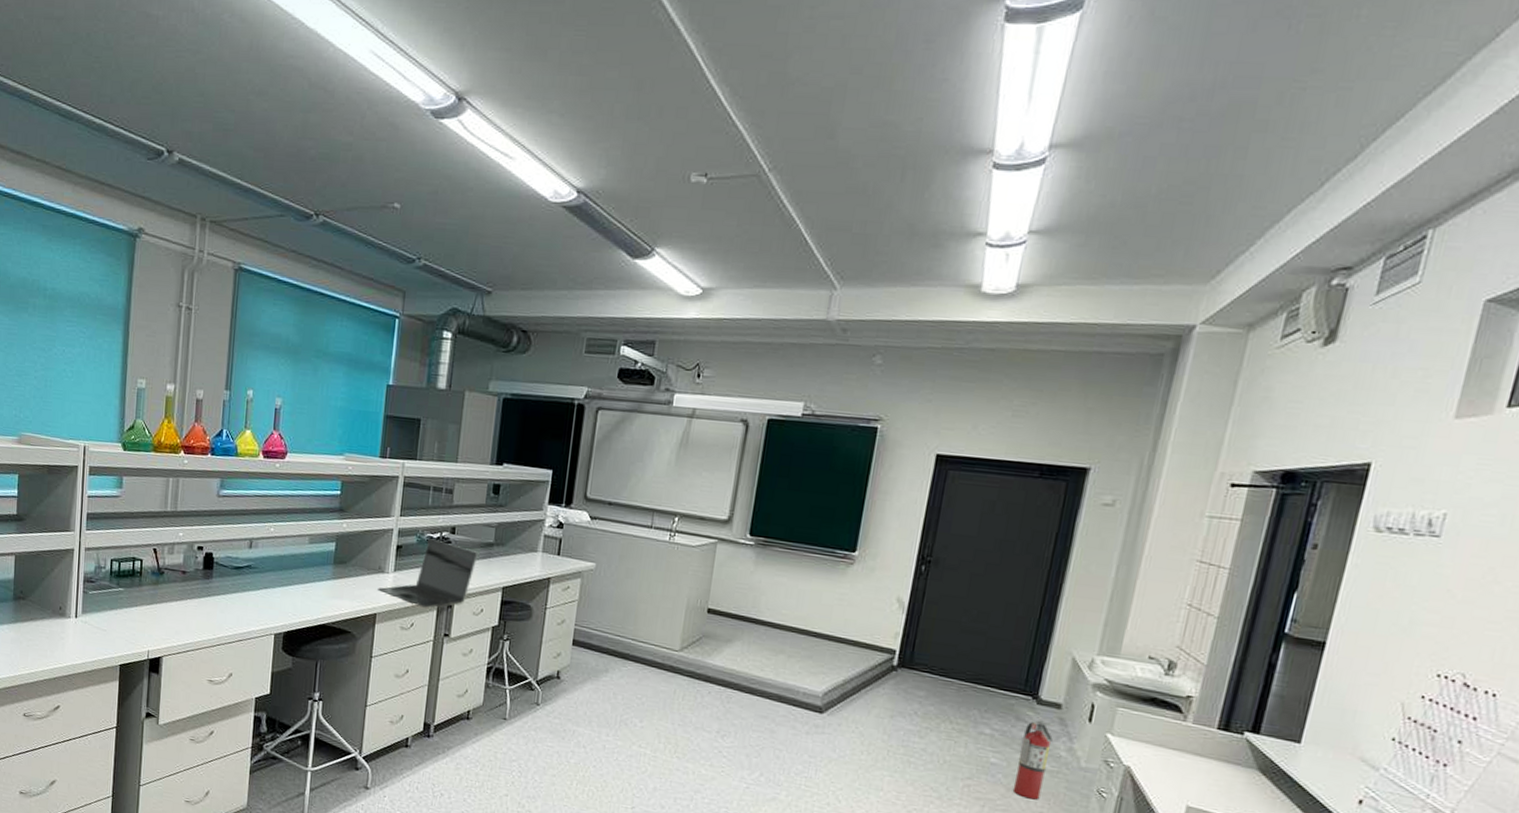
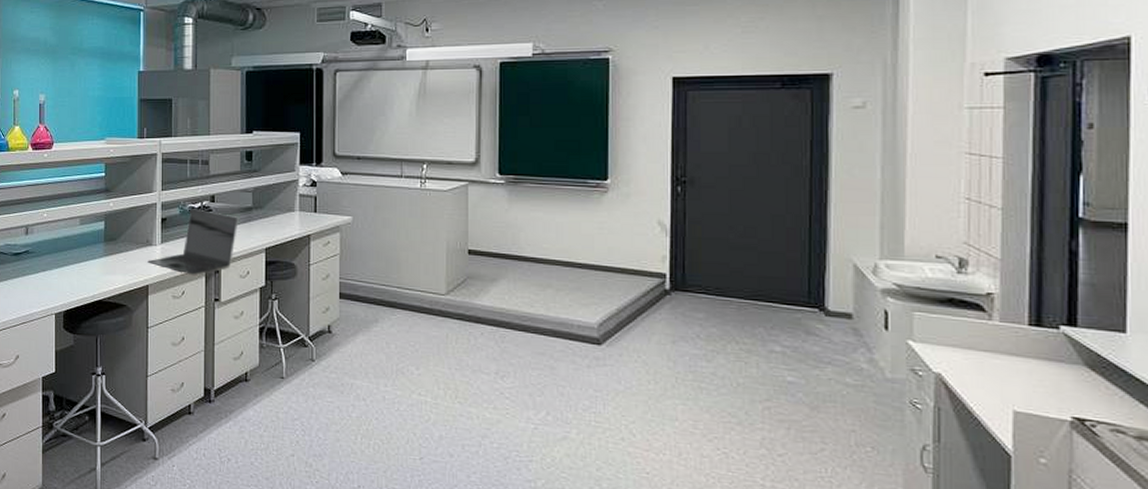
fire extinguisher: present [1012,715,1055,800] -> none [816,327,850,418]

